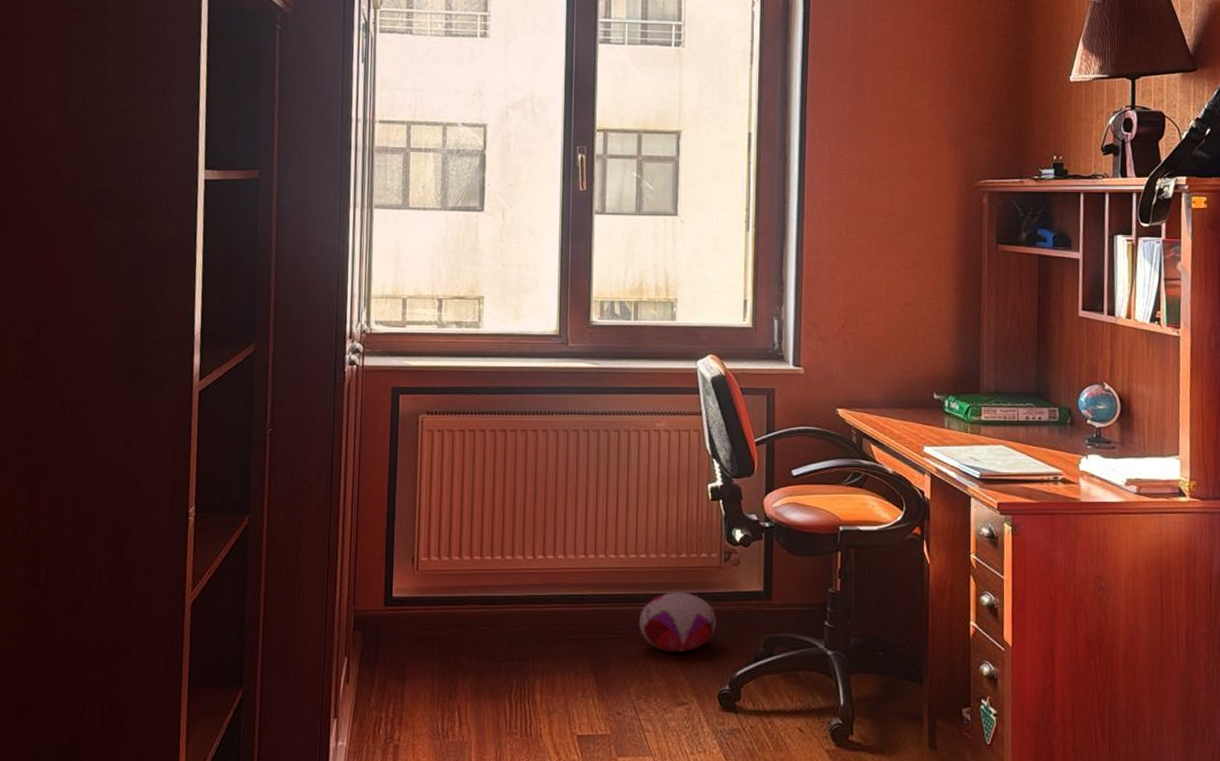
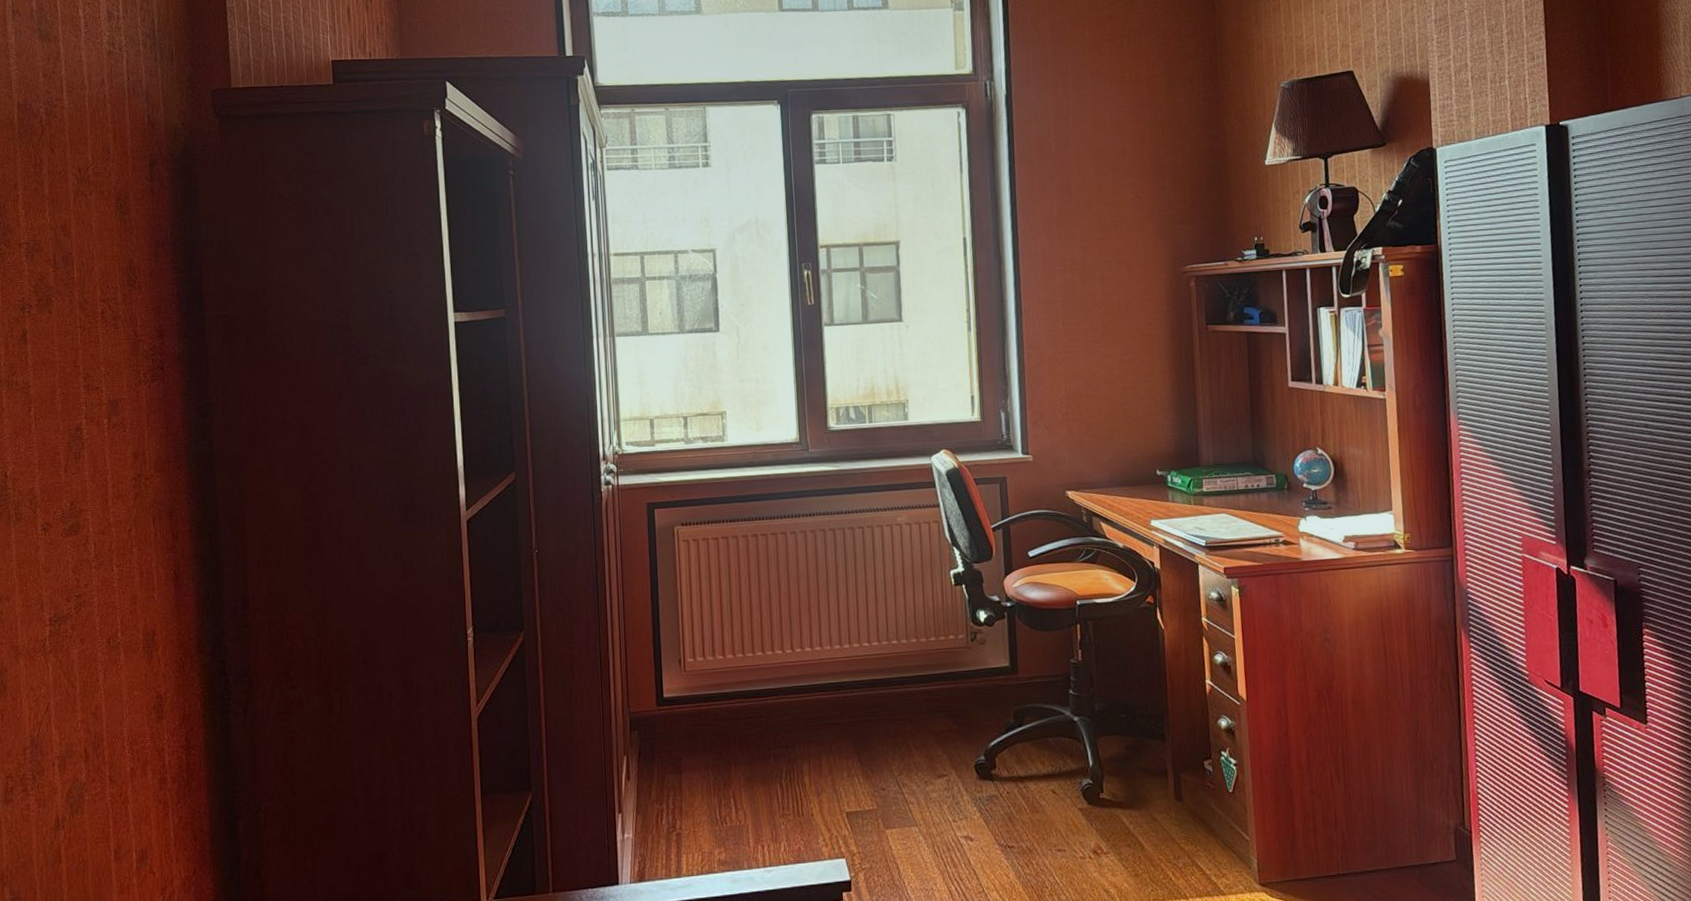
plush toy: present [638,592,717,653] -> none [895,672,969,730]

